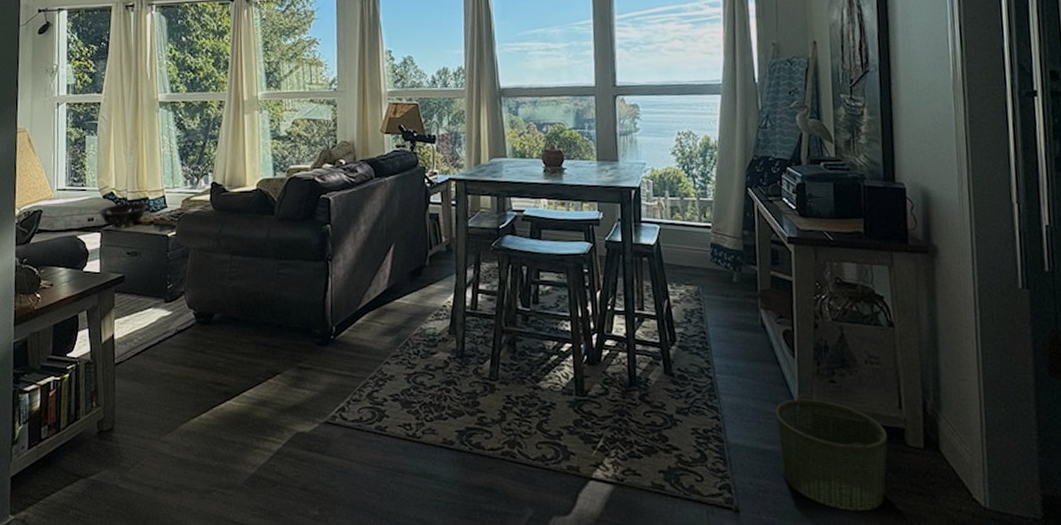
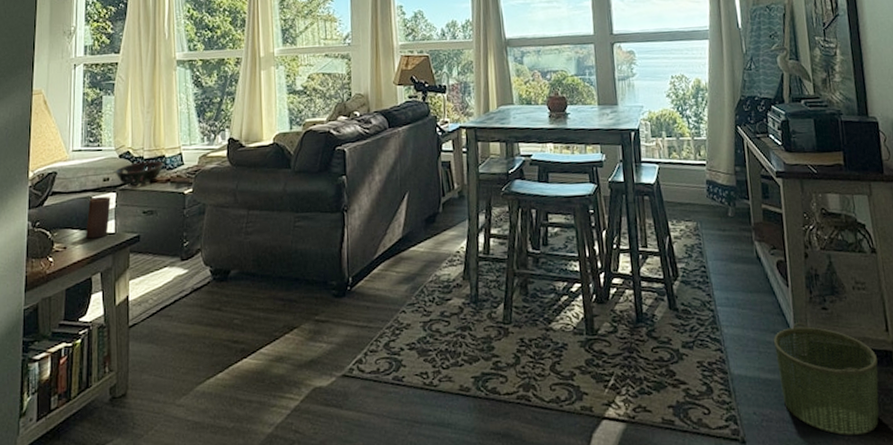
candle: none [72,235,95,277] -> present [86,196,111,239]

